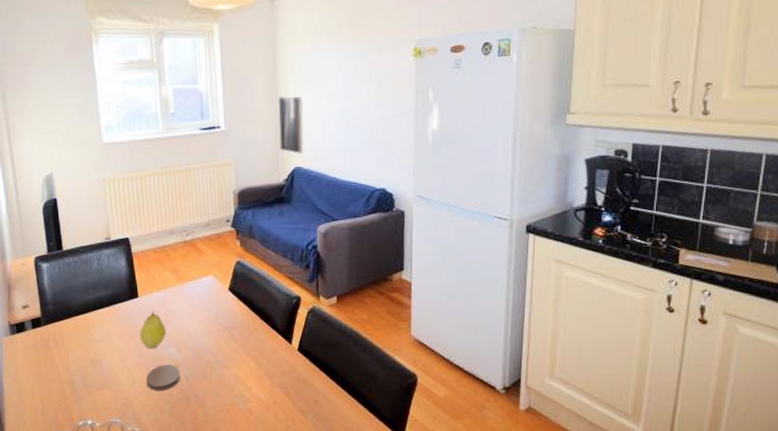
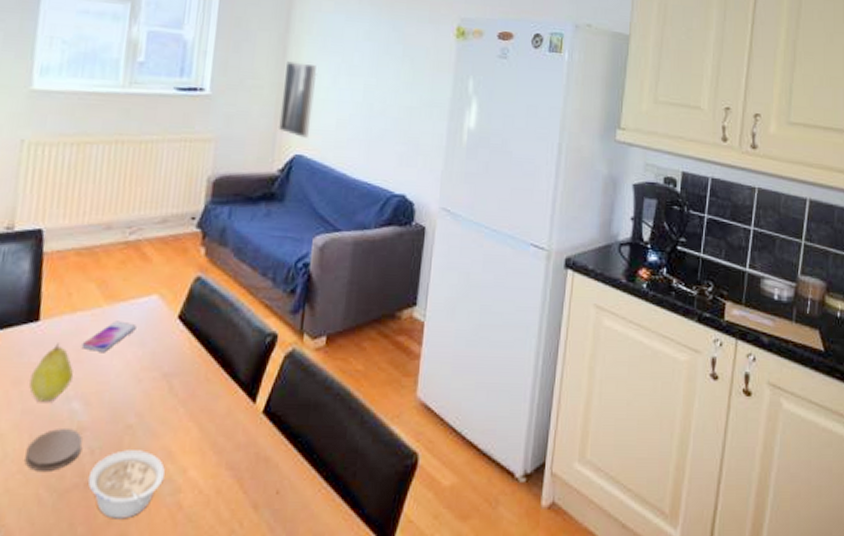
smartphone: none [168,294,202,315] -> present [81,320,137,352]
legume: none [187,377,237,419] -> present [87,450,165,519]

